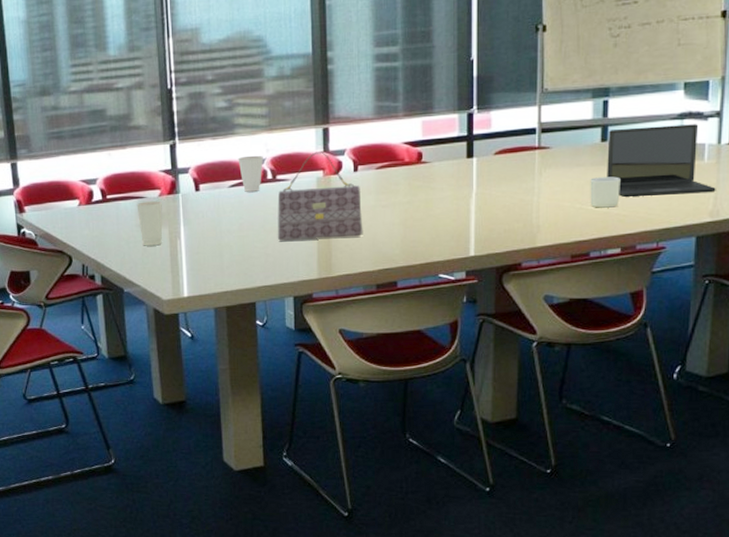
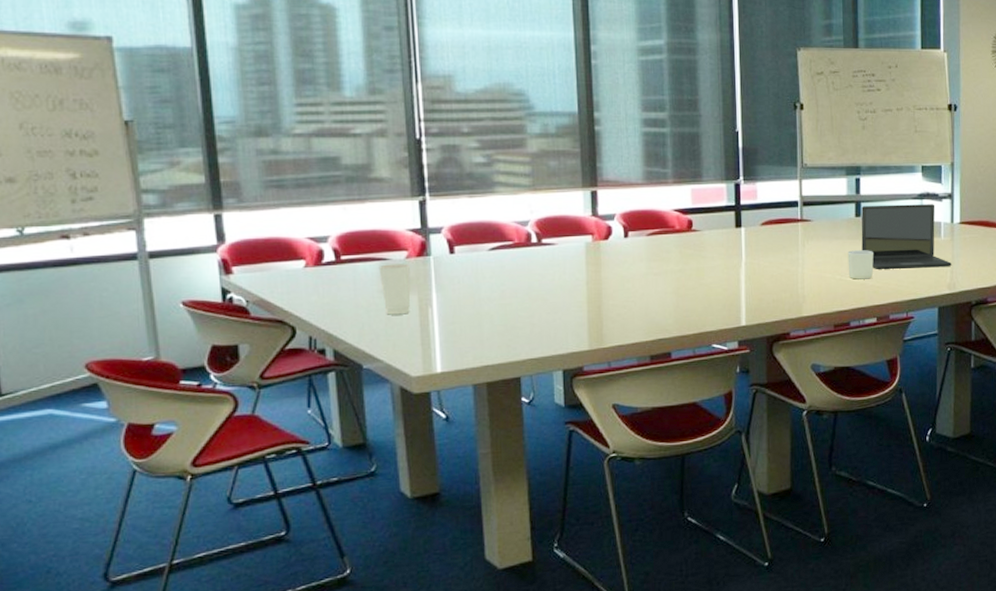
cup: present [238,155,263,192] -> none [498,216,527,256]
handbag: present [277,151,363,242] -> none [543,215,635,311]

